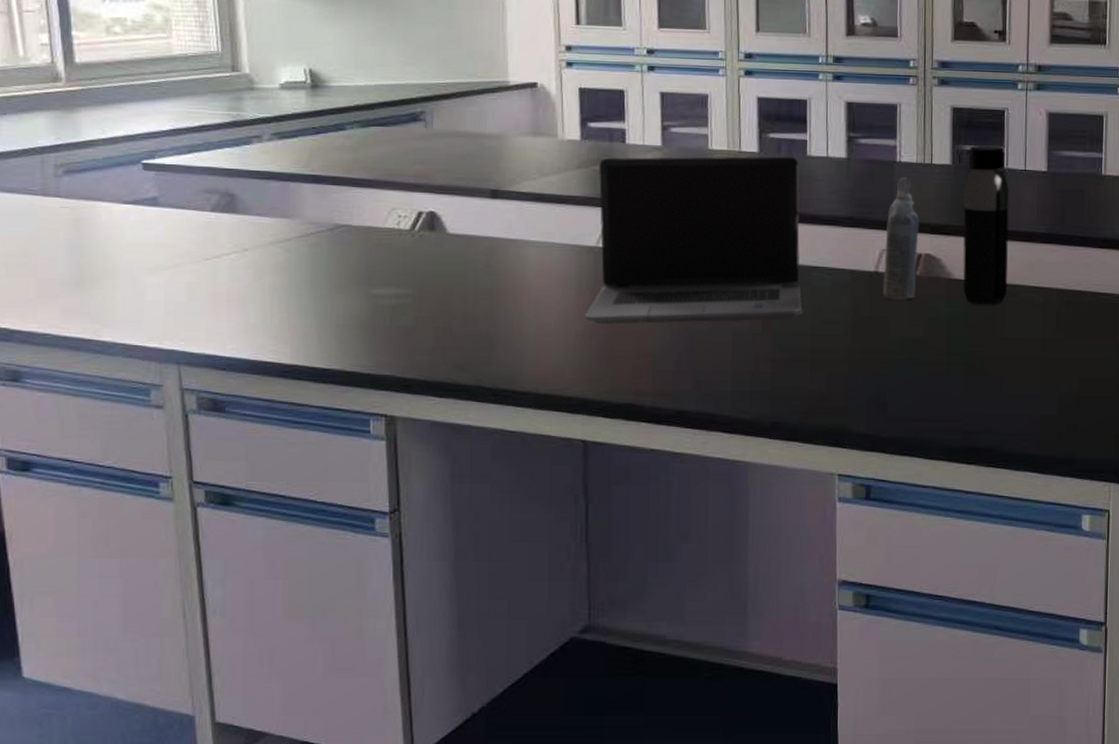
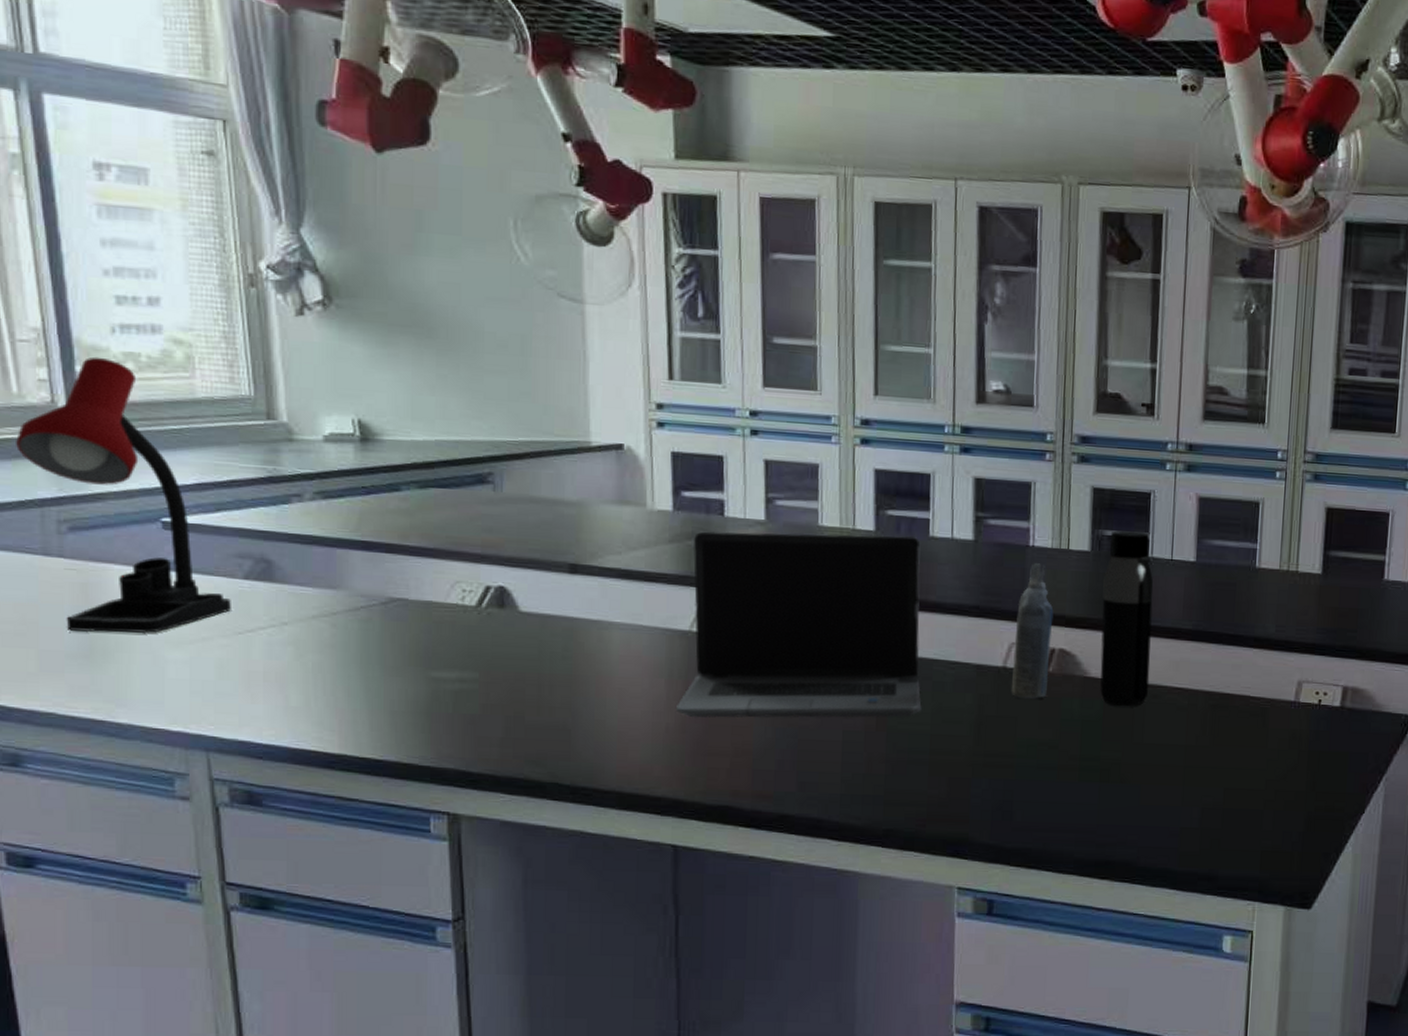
desk lamp: none [21,22,200,262] -> present [16,356,231,634]

